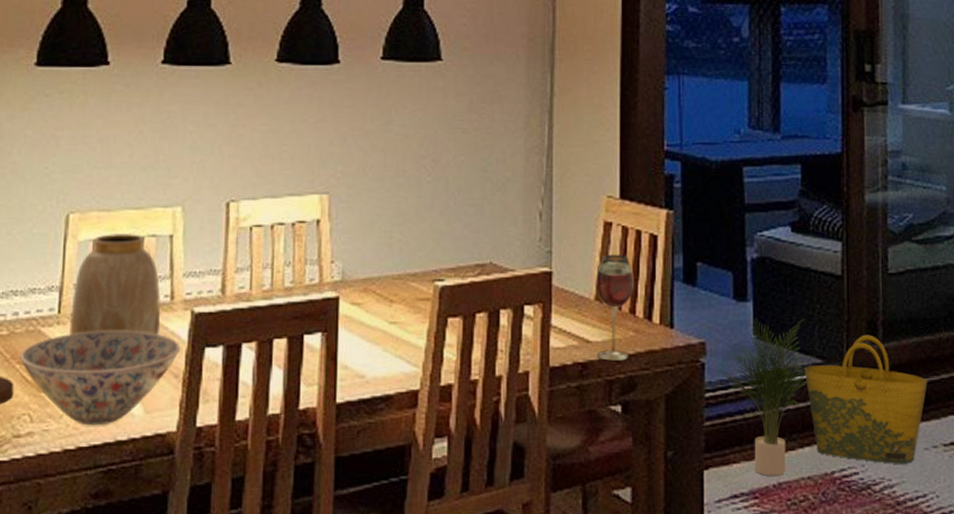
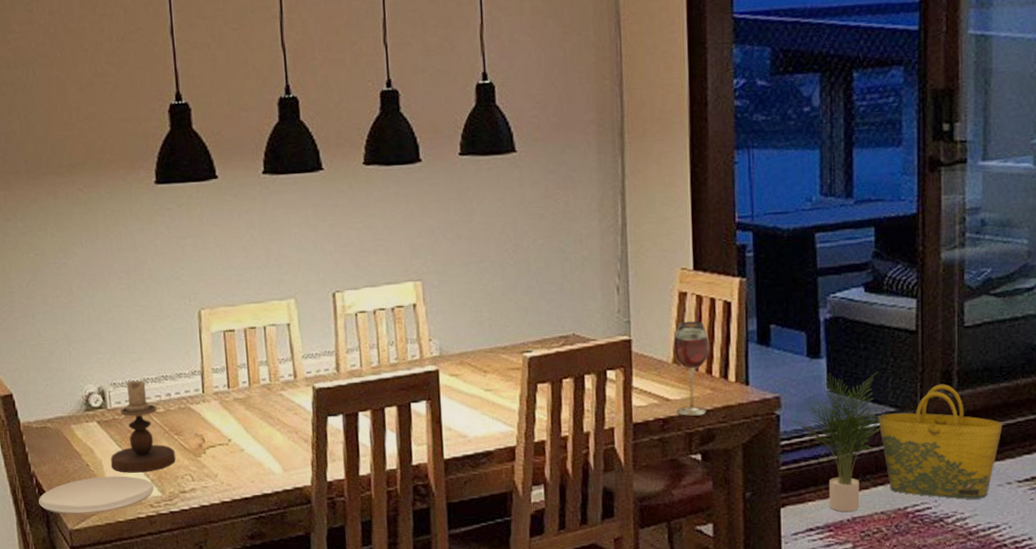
bowl: present [20,331,181,426] -> none [176,405,307,483]
vase: present [68,233,161,336] -> none [212,324,289,411]

